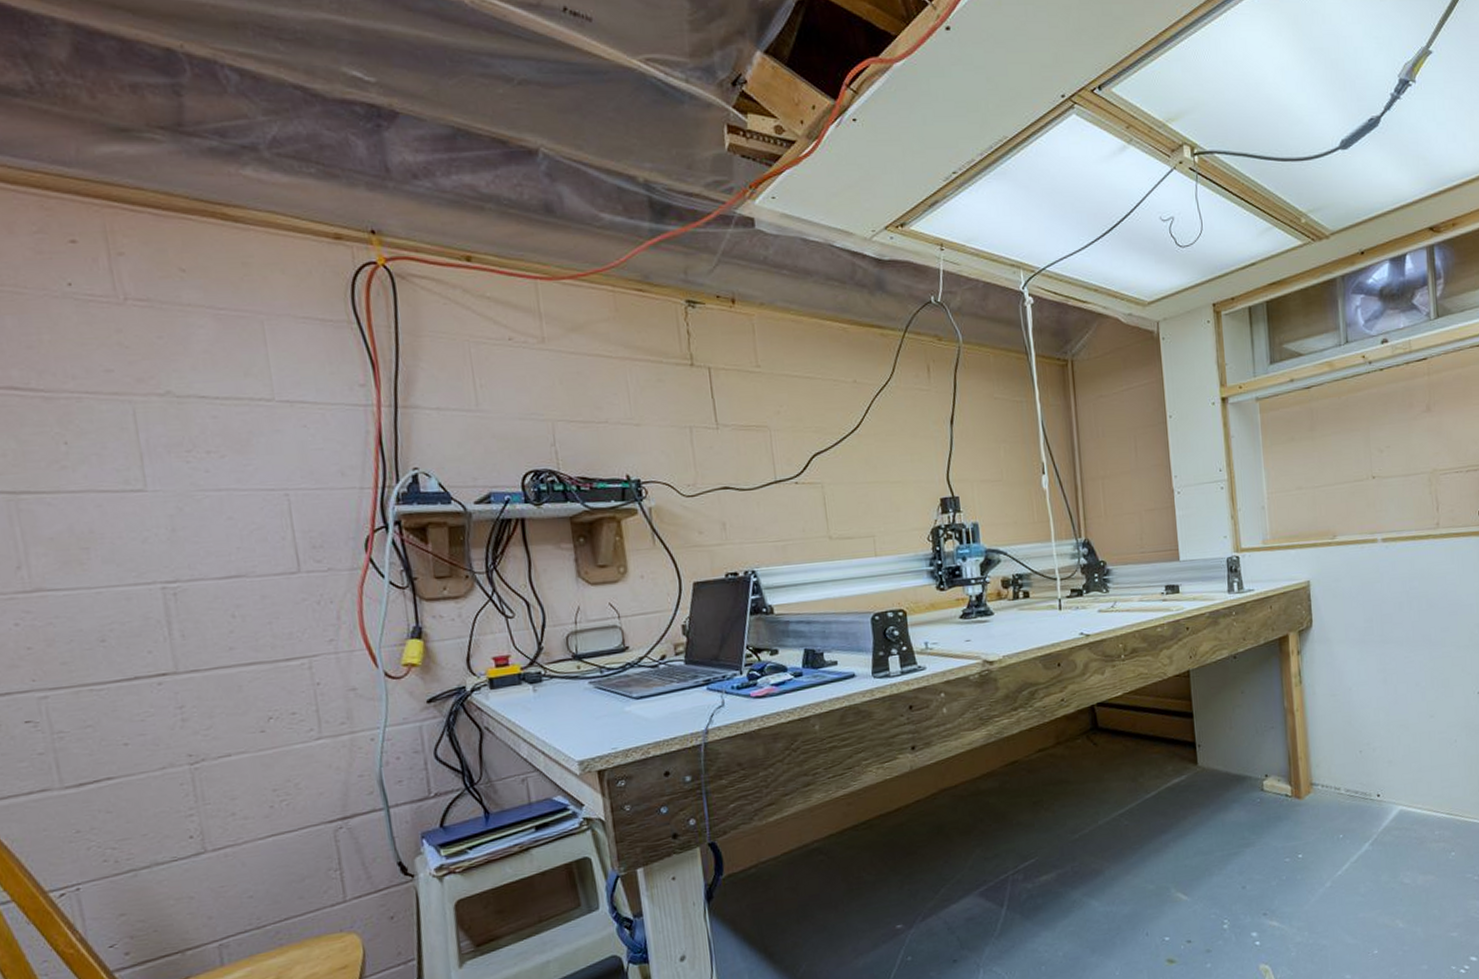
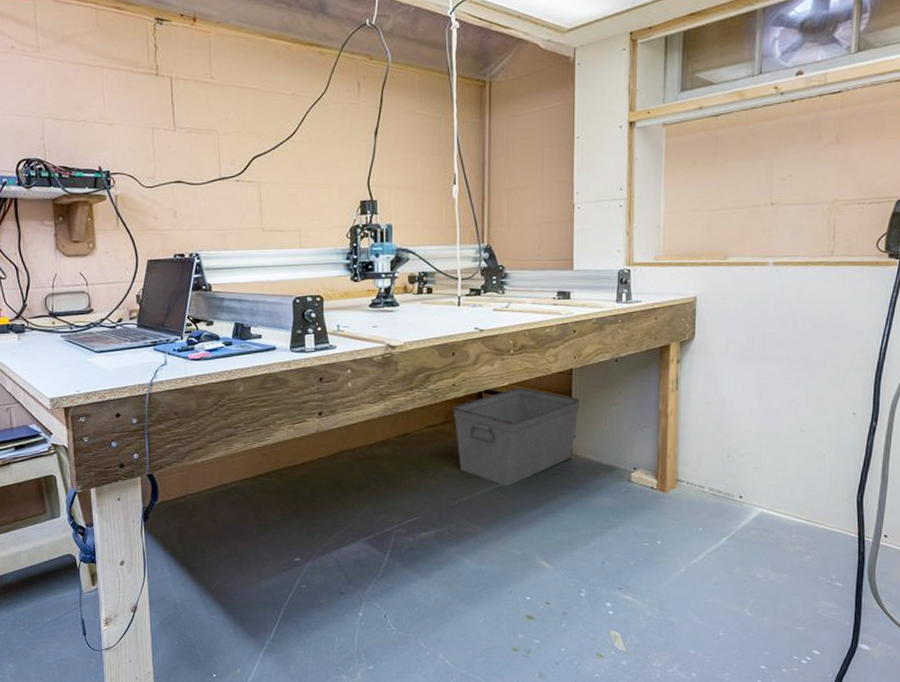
storage bin: none [1064,696,1202,811] -> present [453,388,581,486]

